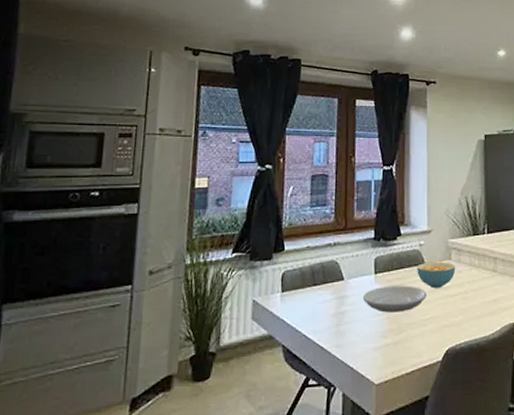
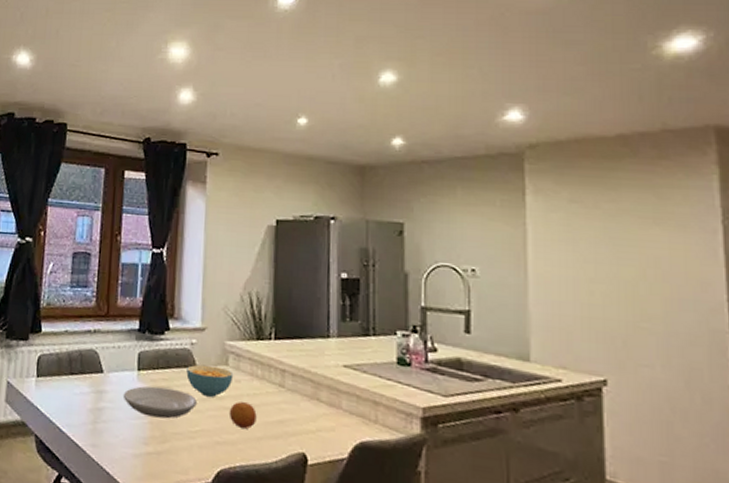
fruit: none [453,289,476,310] -> present [228,402,257,429]

